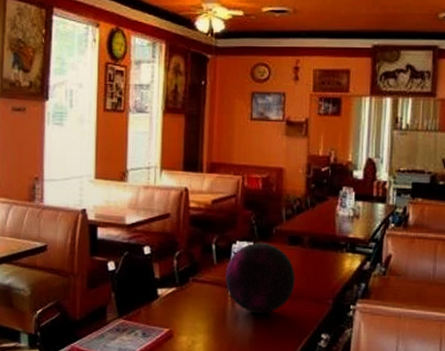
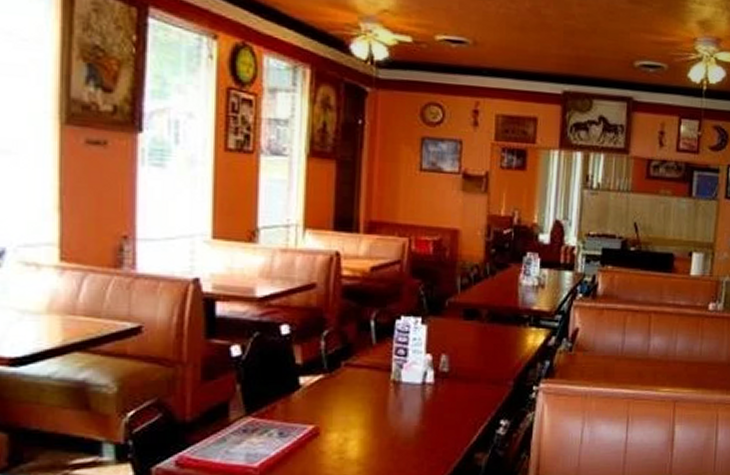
decorative orb: present [225,242,295,314] -> none [386,317,471,401]

